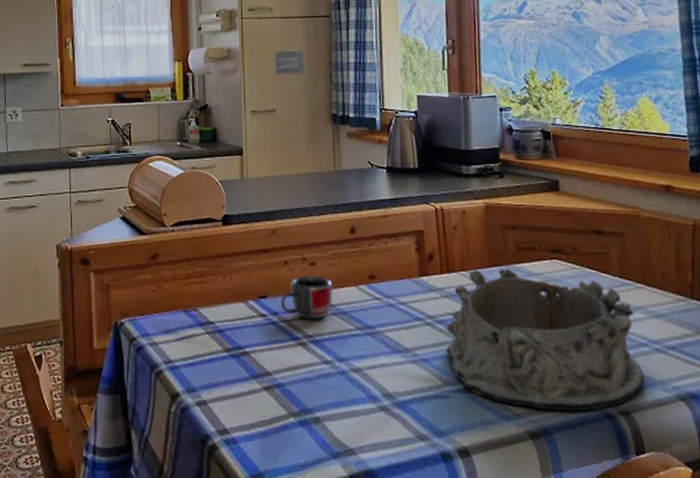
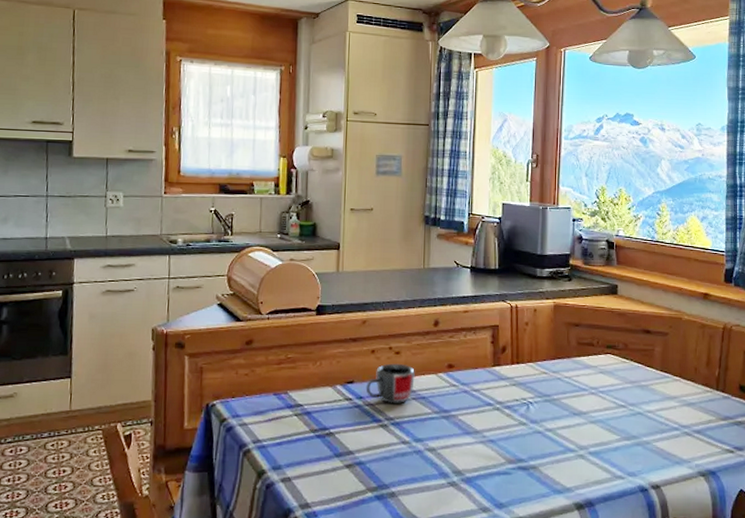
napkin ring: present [446,268,644,412] -> none [511,360,673,486]

